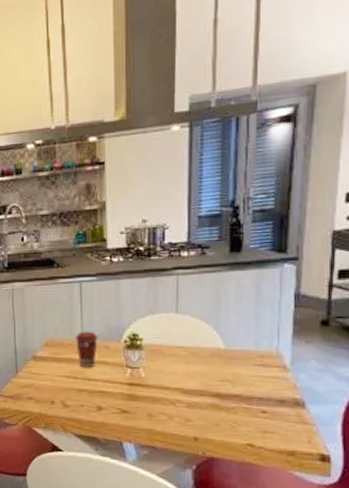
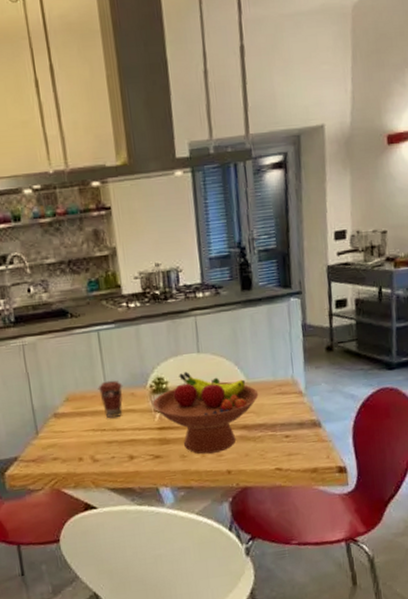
fruit bowl: none [125,331,237,417] -> present [152,371,259,455]

